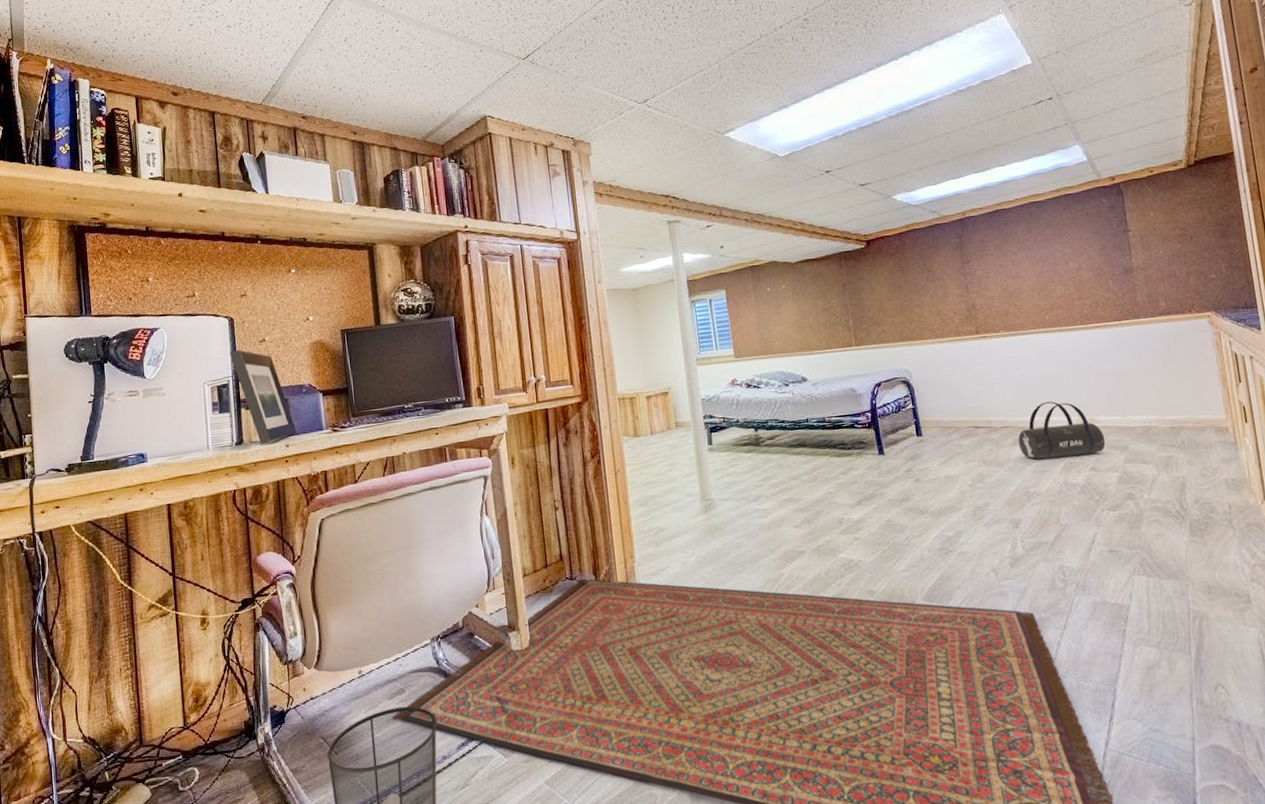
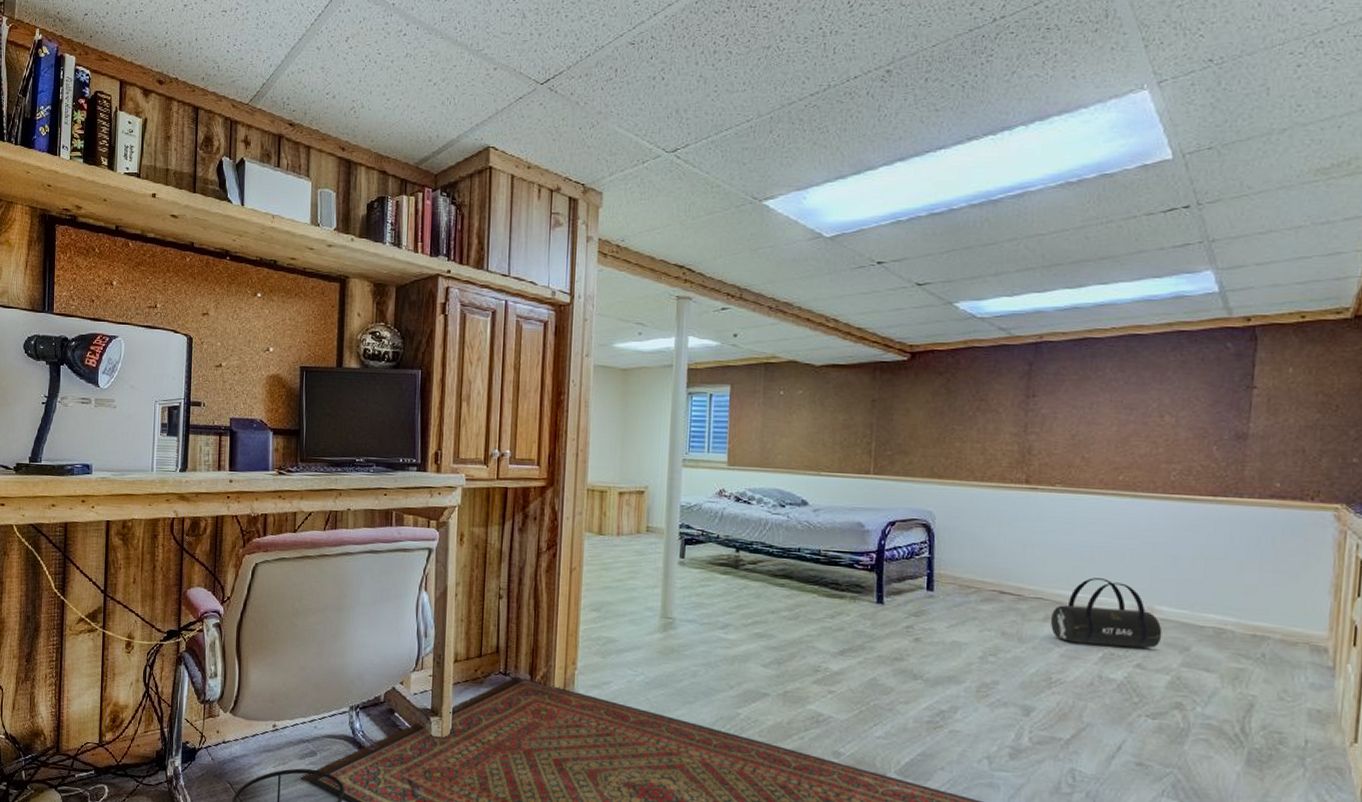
picture frame: present [230,349,297,444] -> none [185,371,242,475]

